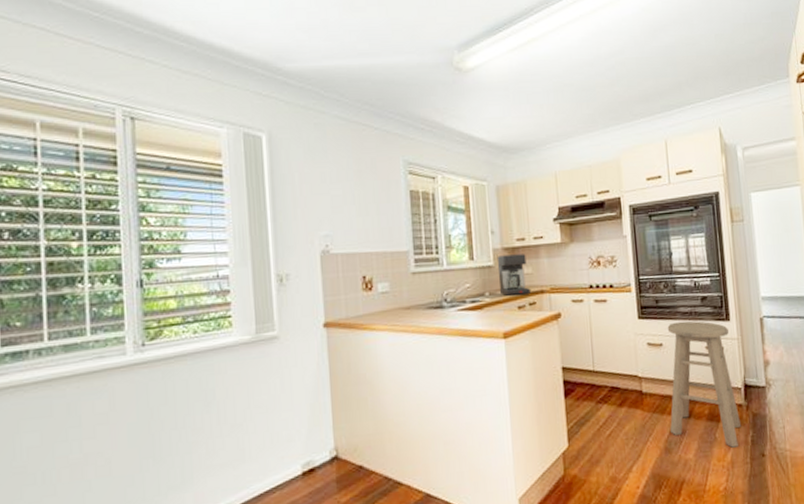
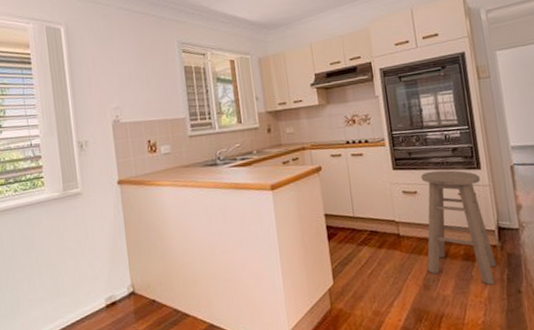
coffee maker: present [497,254,530,296] -> none [262,116,293,153]

